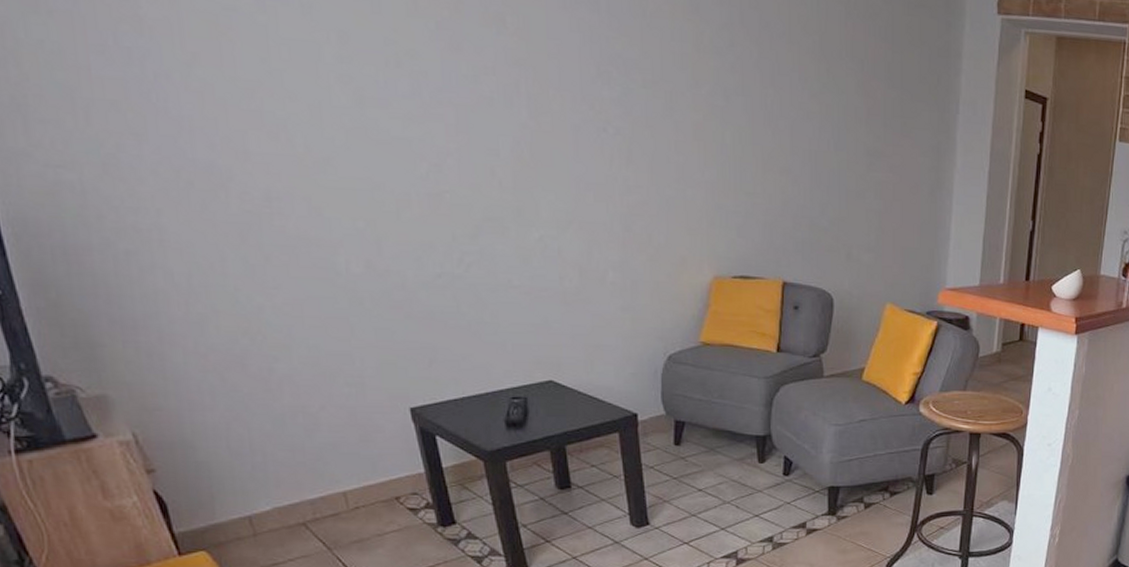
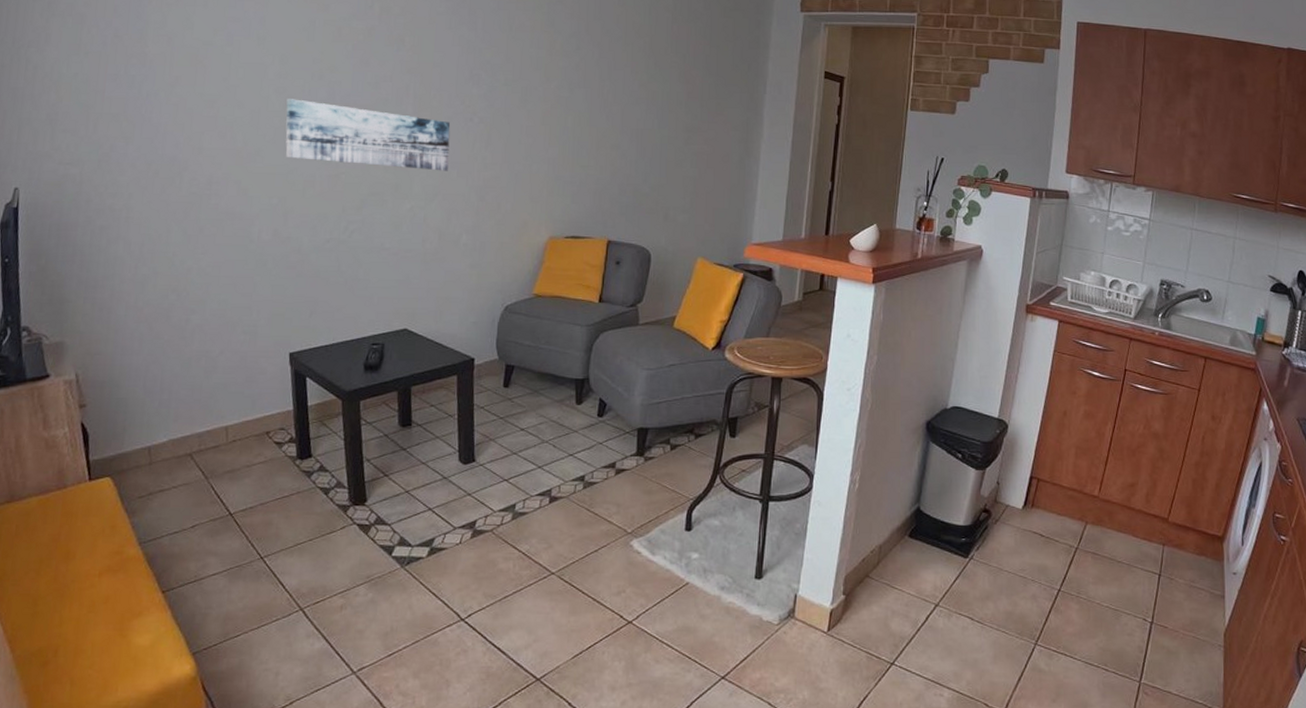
wall art: none [356,91,582,194] -> present [285,99,451,171]

